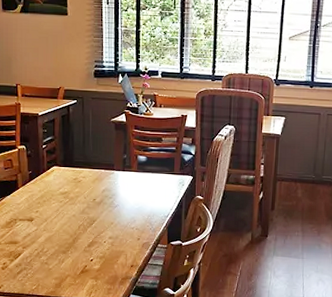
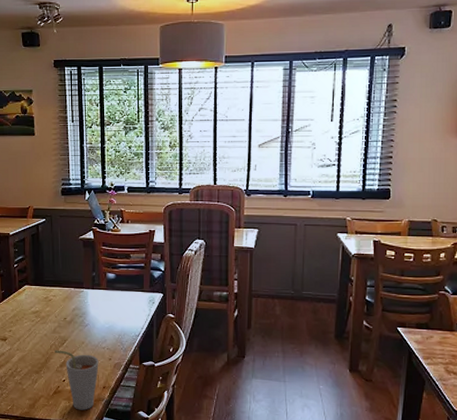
cup: none [83,230,127,288] -> present [55,350,99,410]

